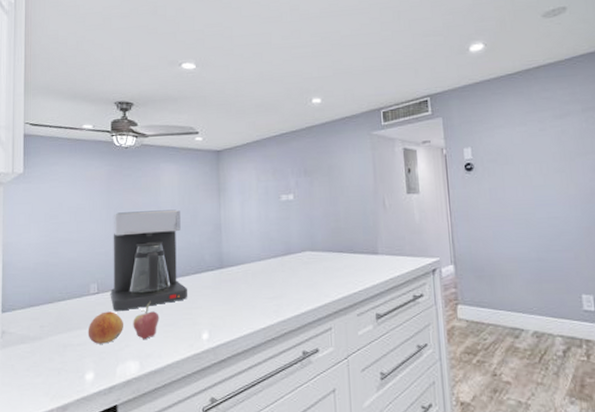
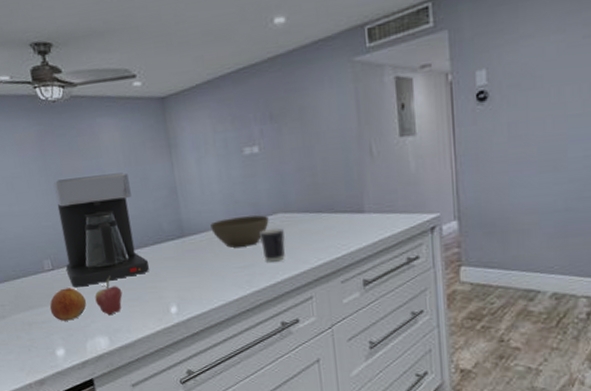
bowl: none [247,252,298,280] -> present [210,215,269,248]
mug: none [289,265,311,294] -> present [260,228,286,262]

